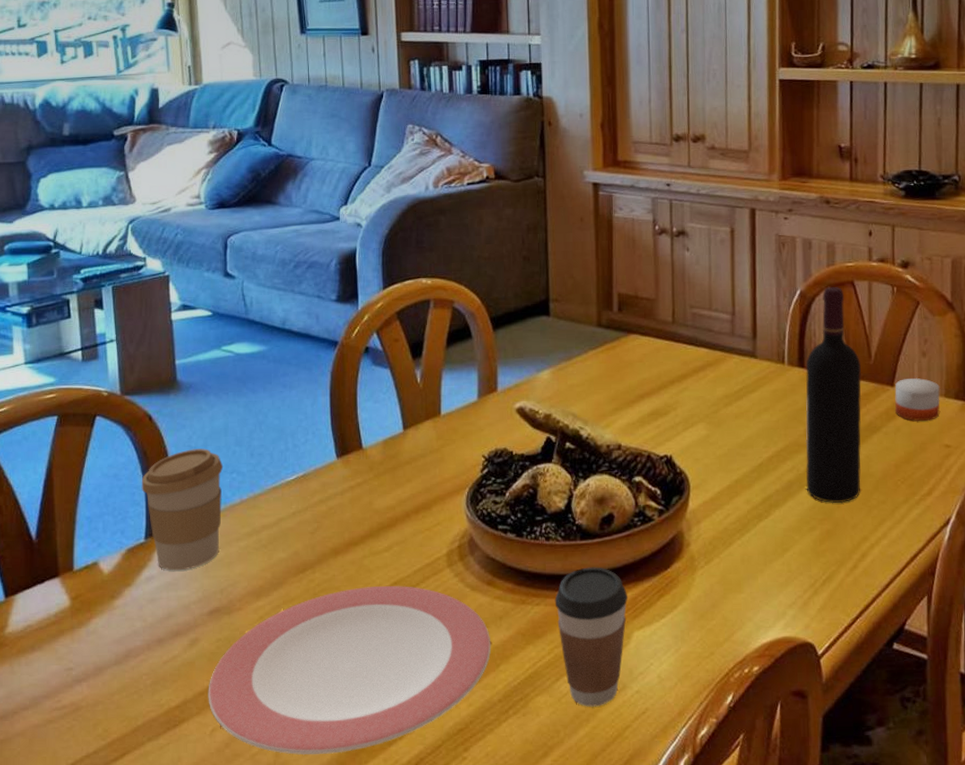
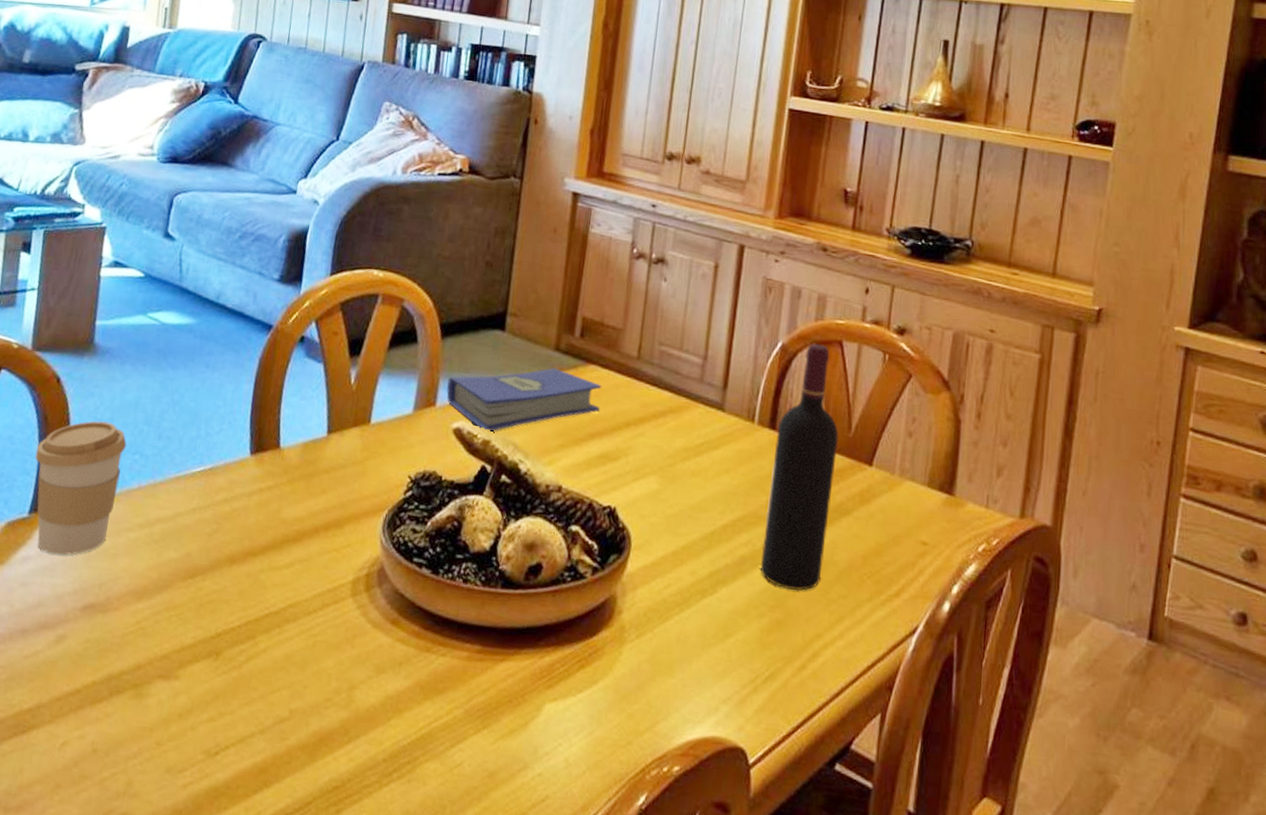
plate: present [208,586,491,756] -> none [64,604,385,793]
hardcover book: none [505,342,646,407] -> present [446,367,602,432]
coffee cup: present [554,567,628,707] -> none [462,620,545,785]
candle: present [894,377,940,421] -> none [870,459,923,511]

